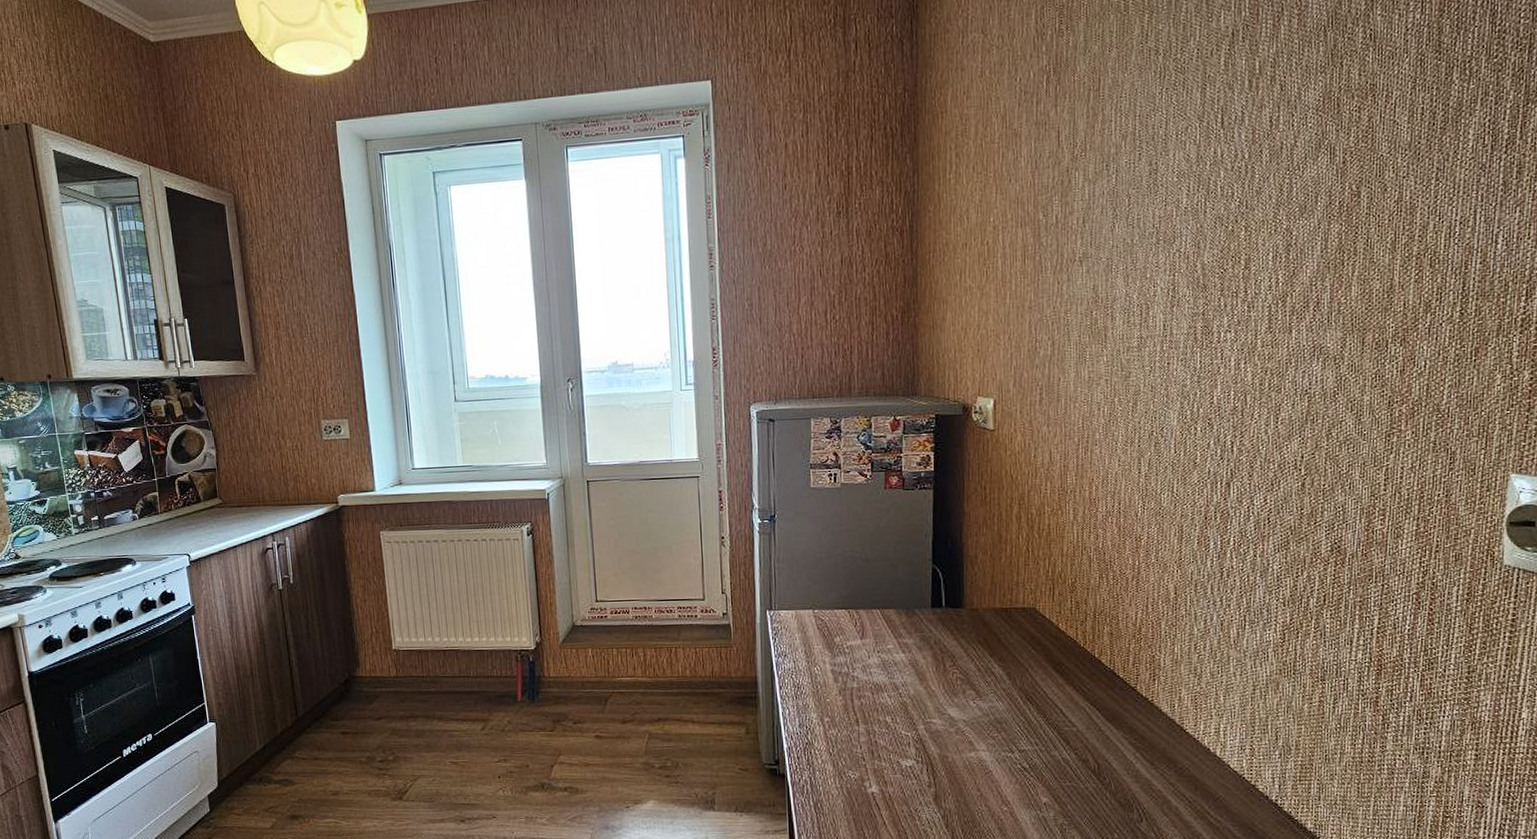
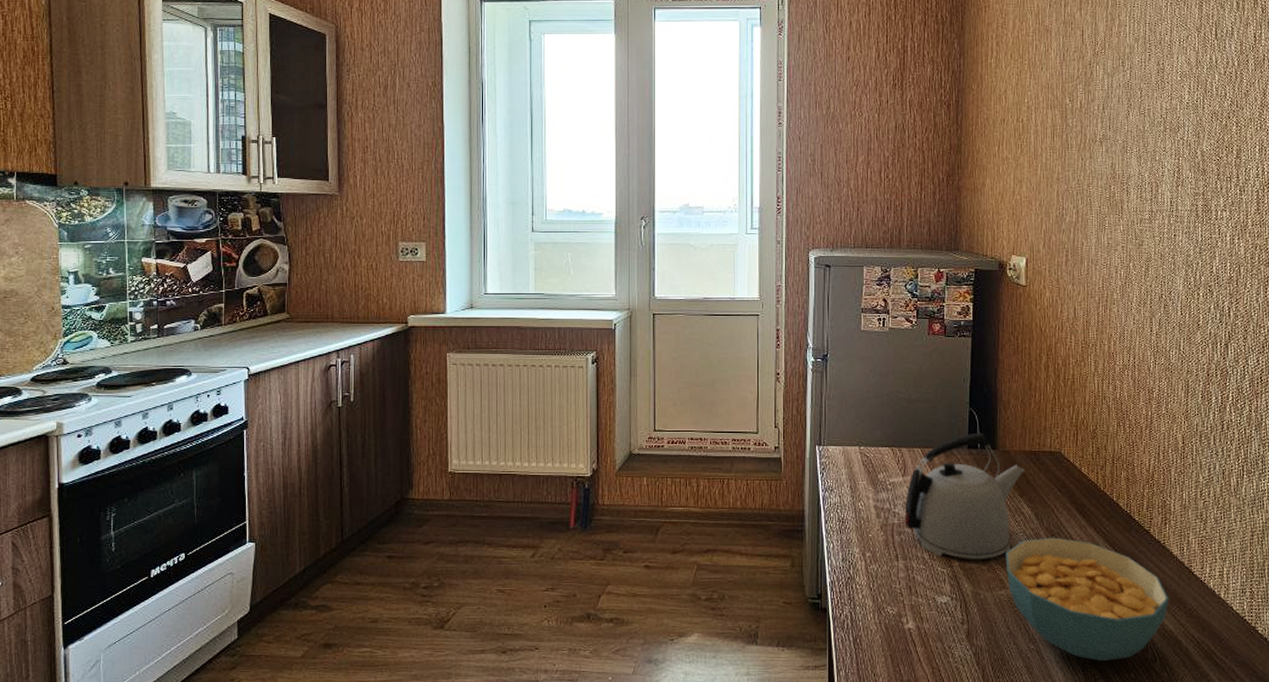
kettle: none [864,590,996,722] -> present [904,432,1025,559]
cereal bowl: none [975,697,1158,822] -> present [1005,537,1169,661]

